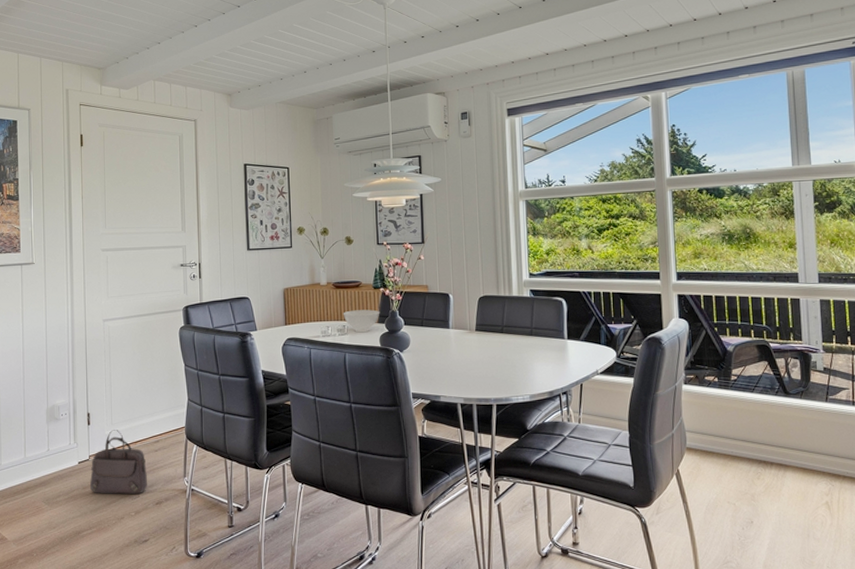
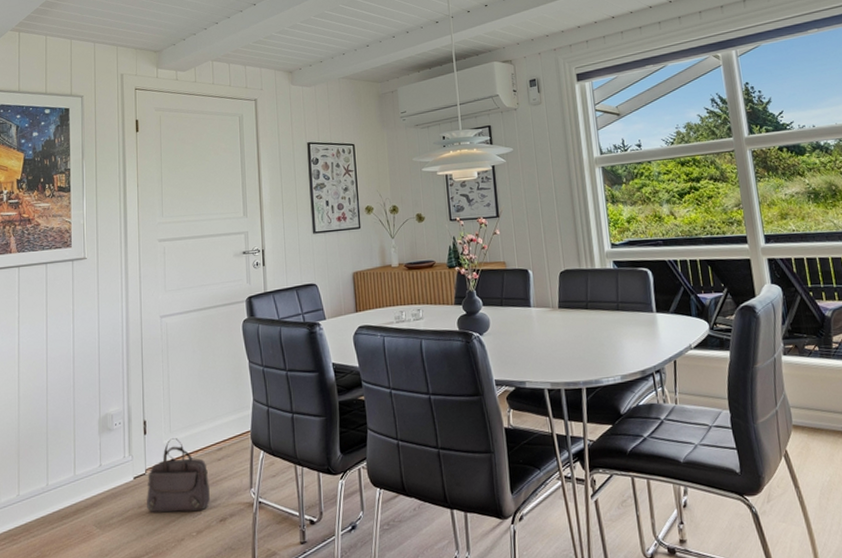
bowl: present [343,309,380,333] -> none [417,290,457,317]

